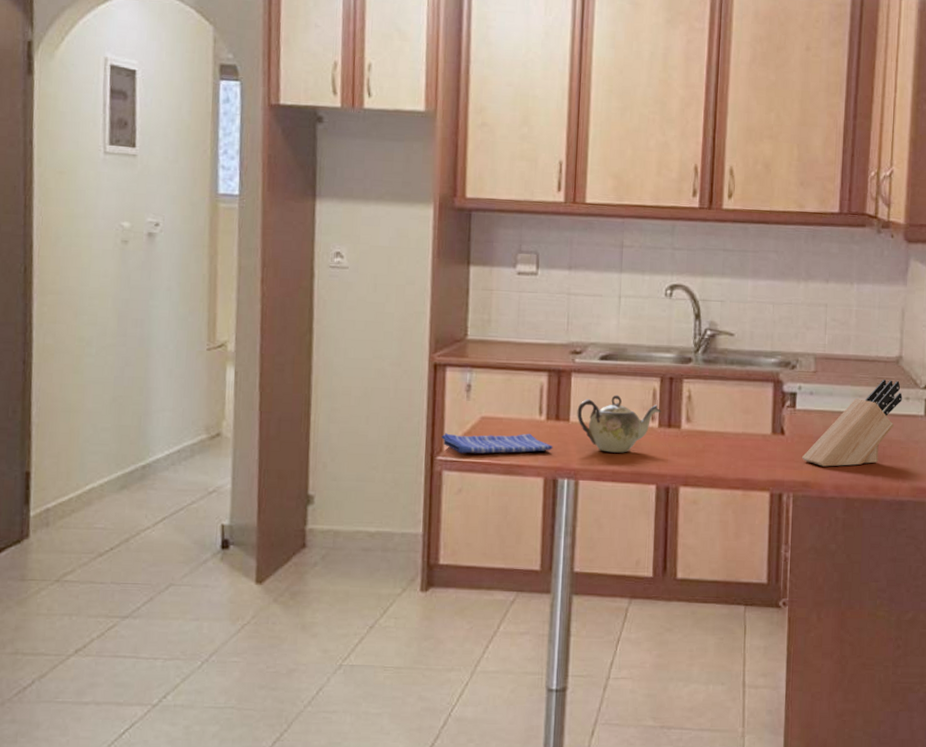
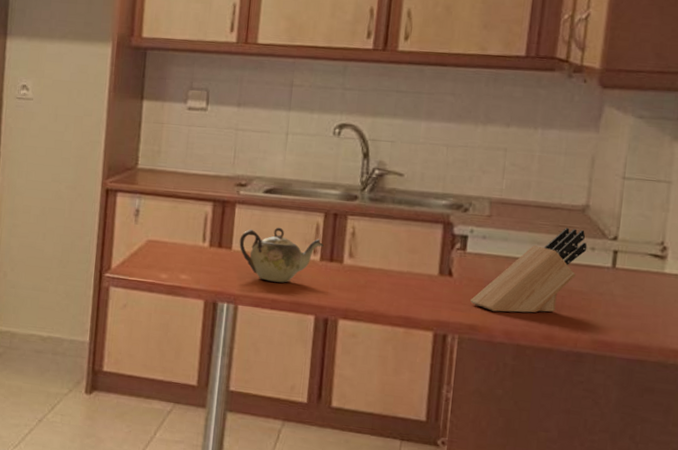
dish towel: present [441,433,553,454] -> none [110,253,215,276]

